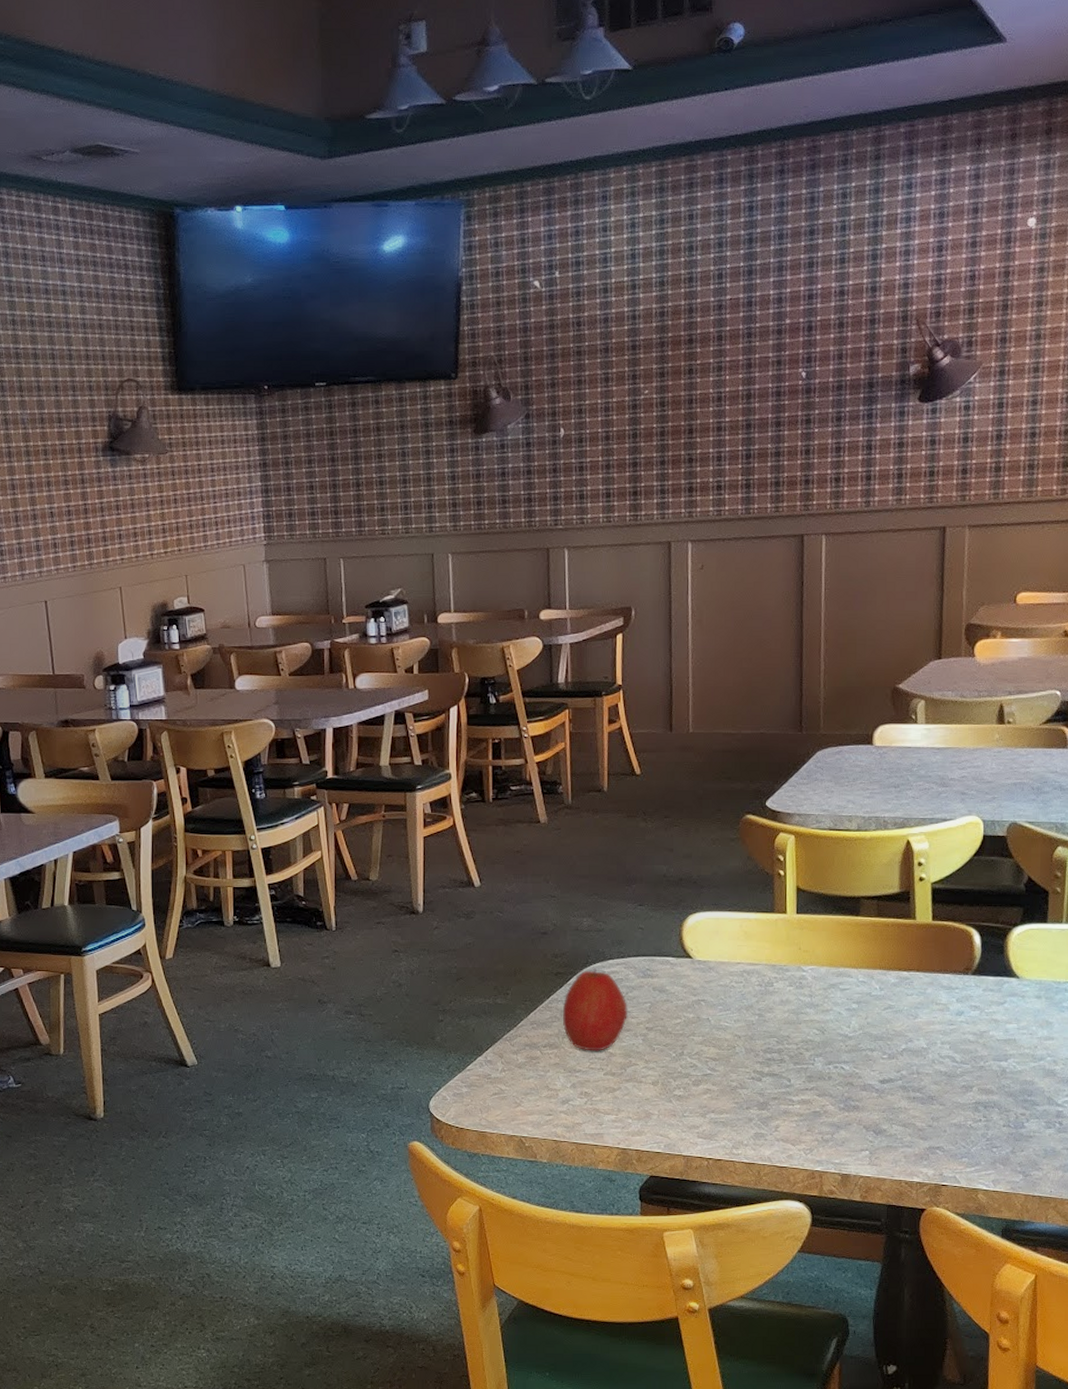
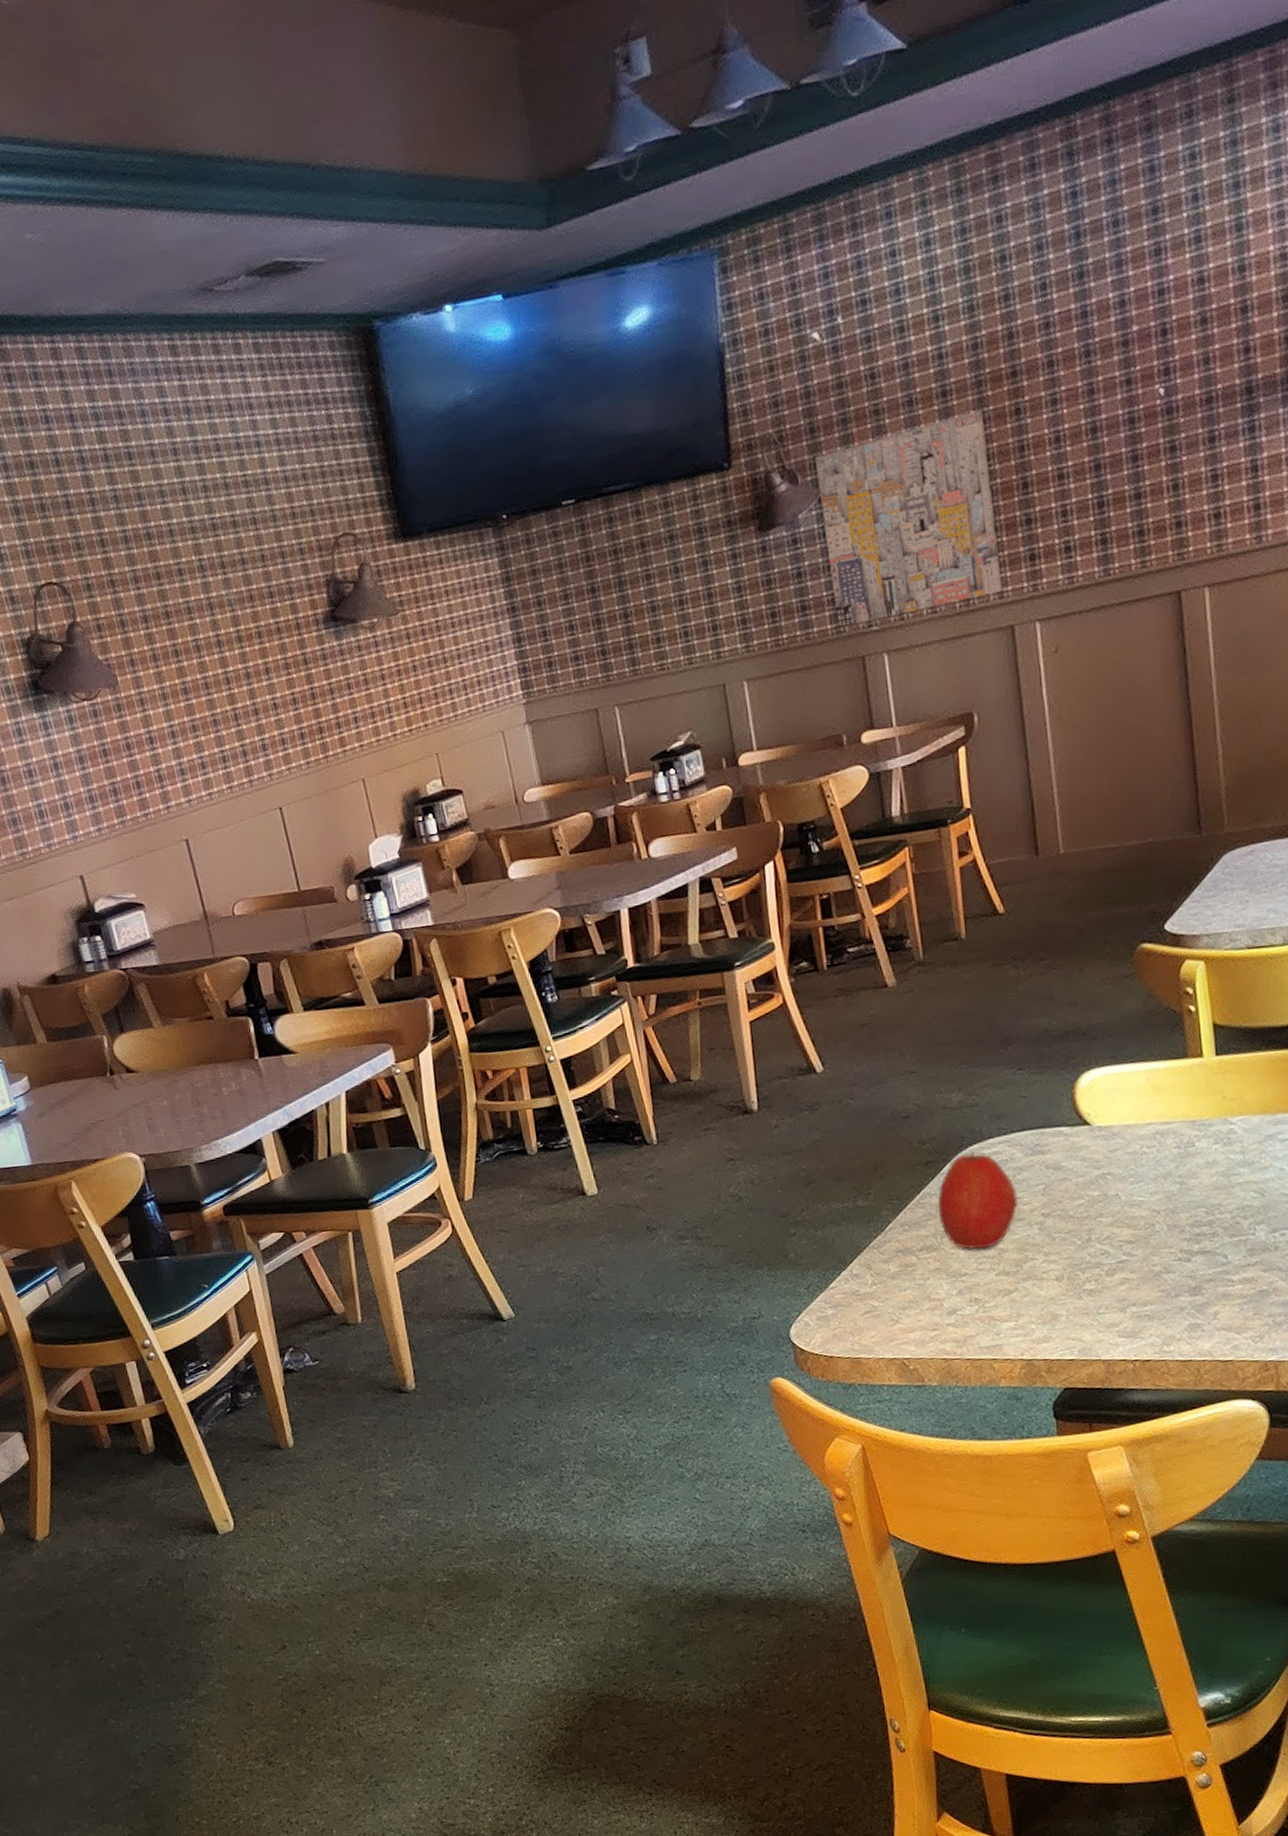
wall art: none [526,366,665,523] -> present [815,411,1003,628]

